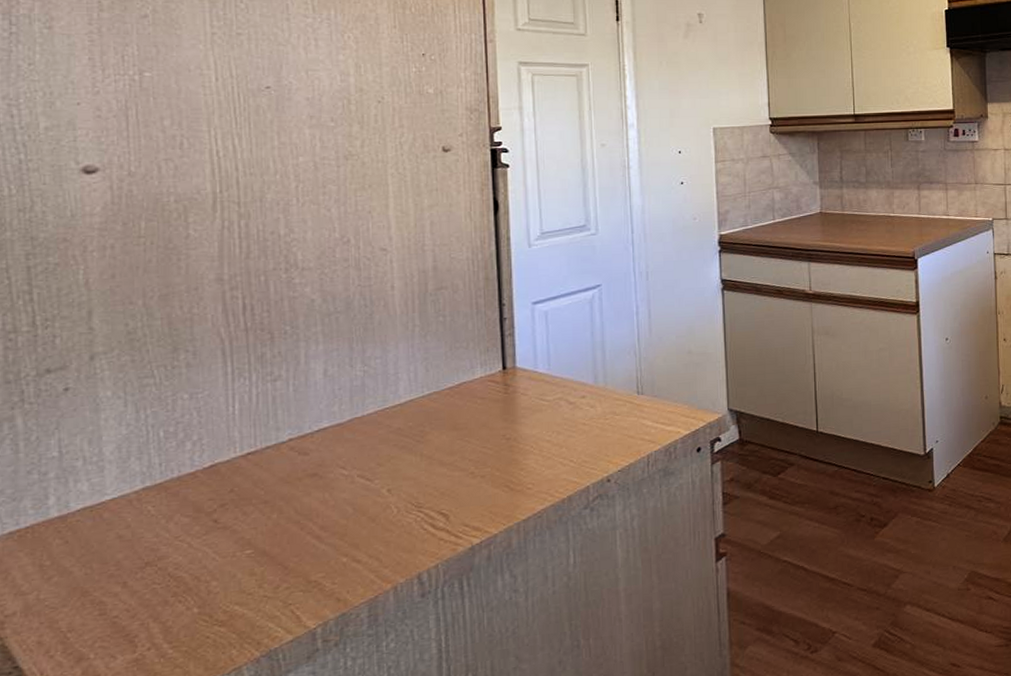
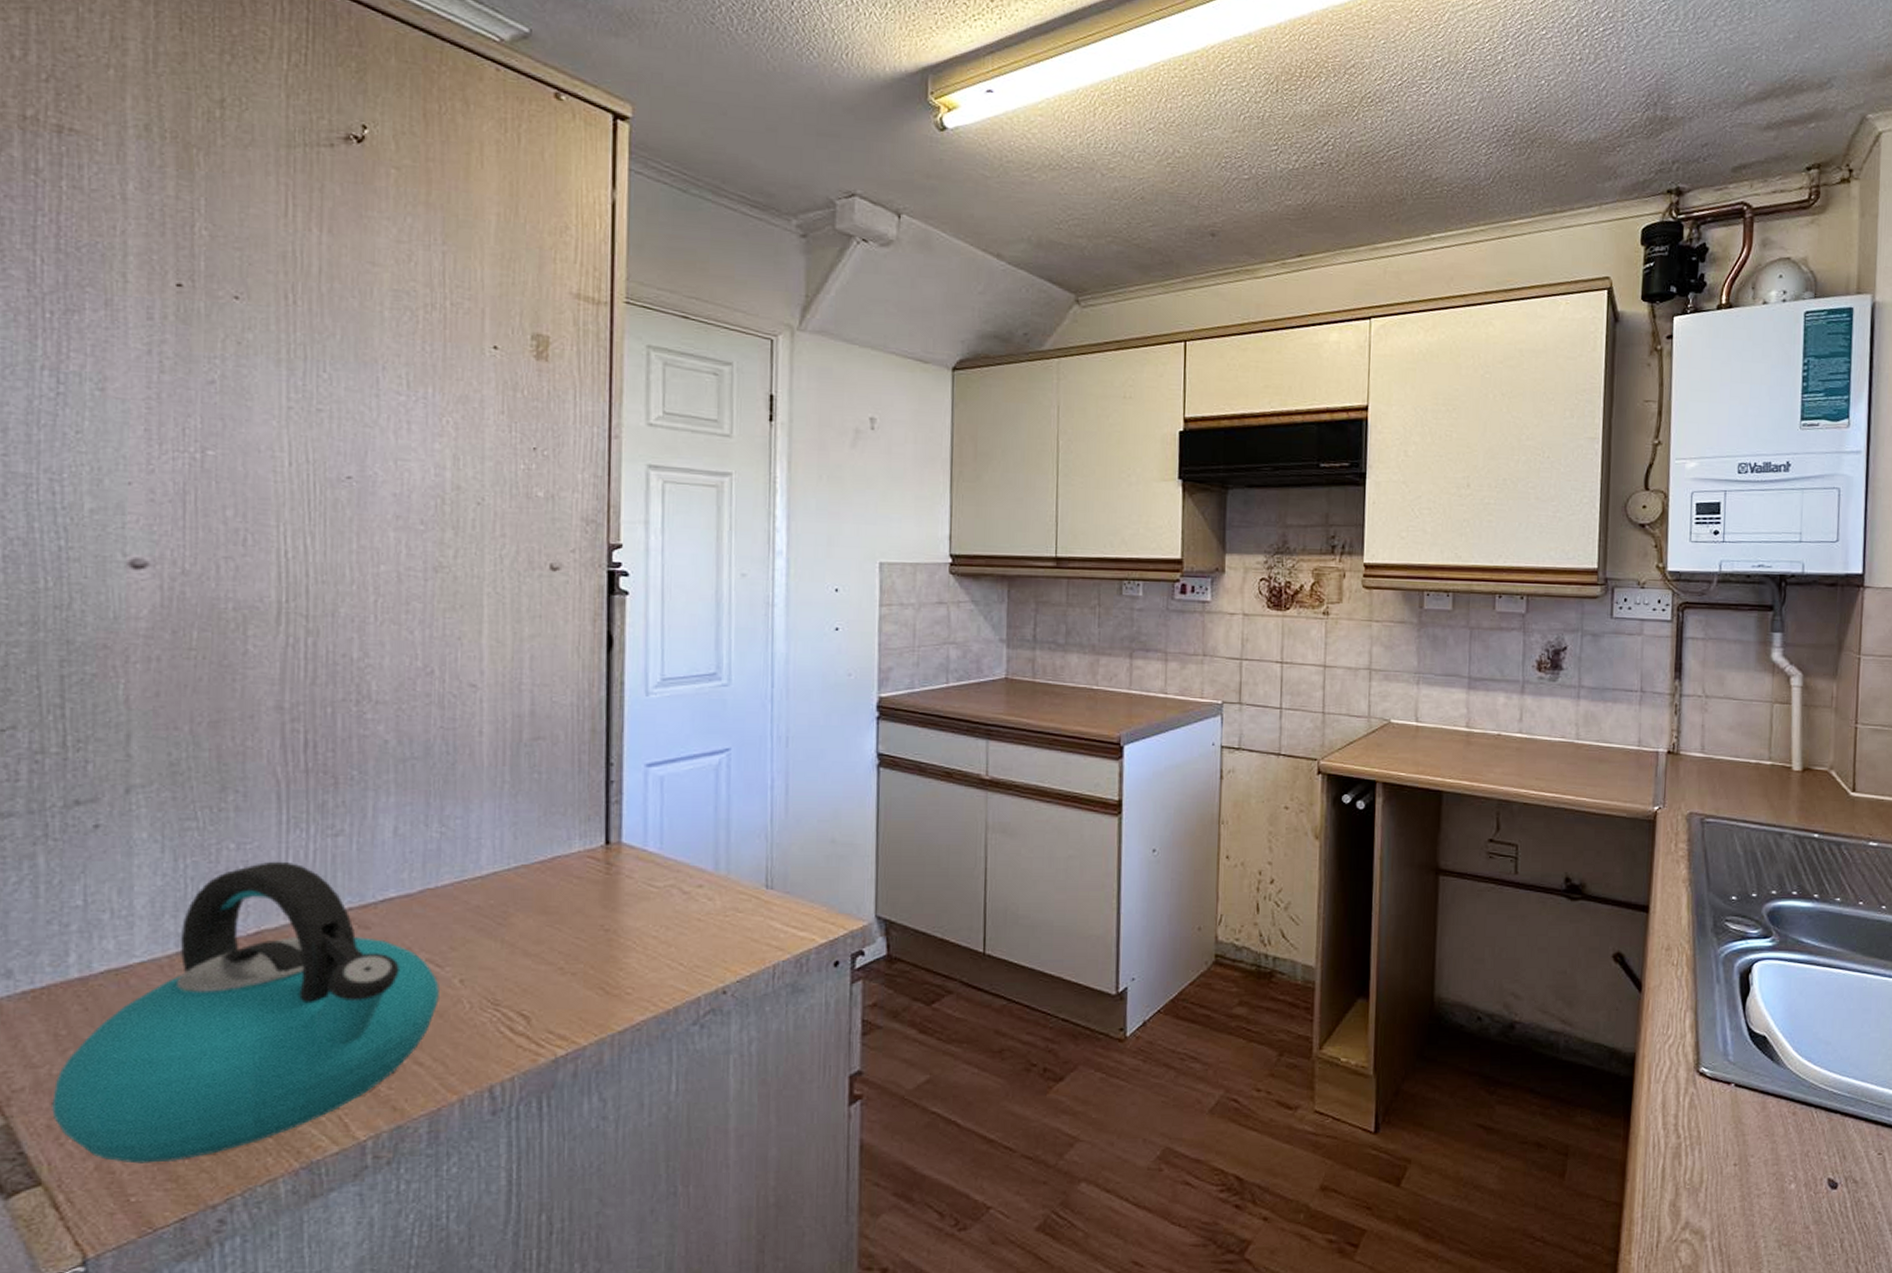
kettle: none [41,405,371,666] -> present [52,861,439,1164]

